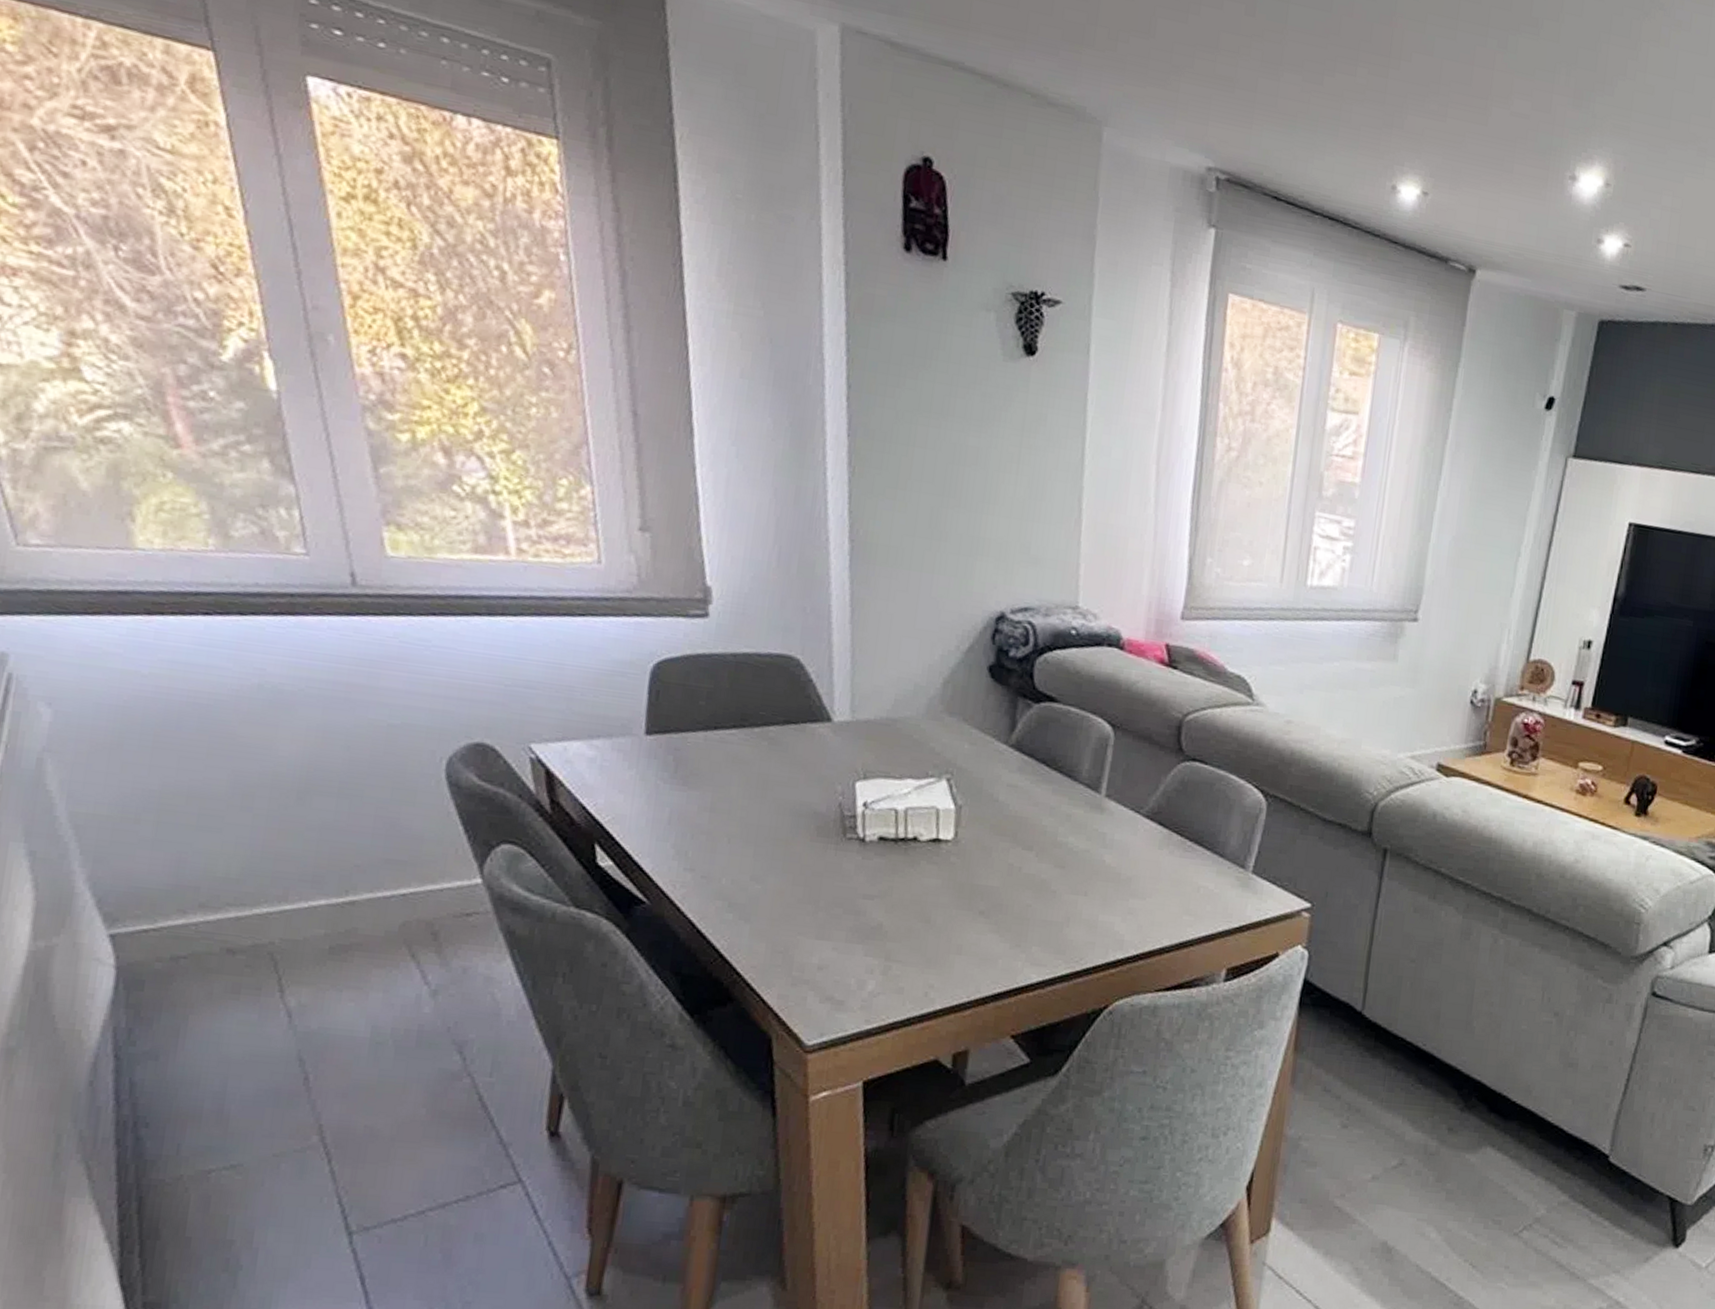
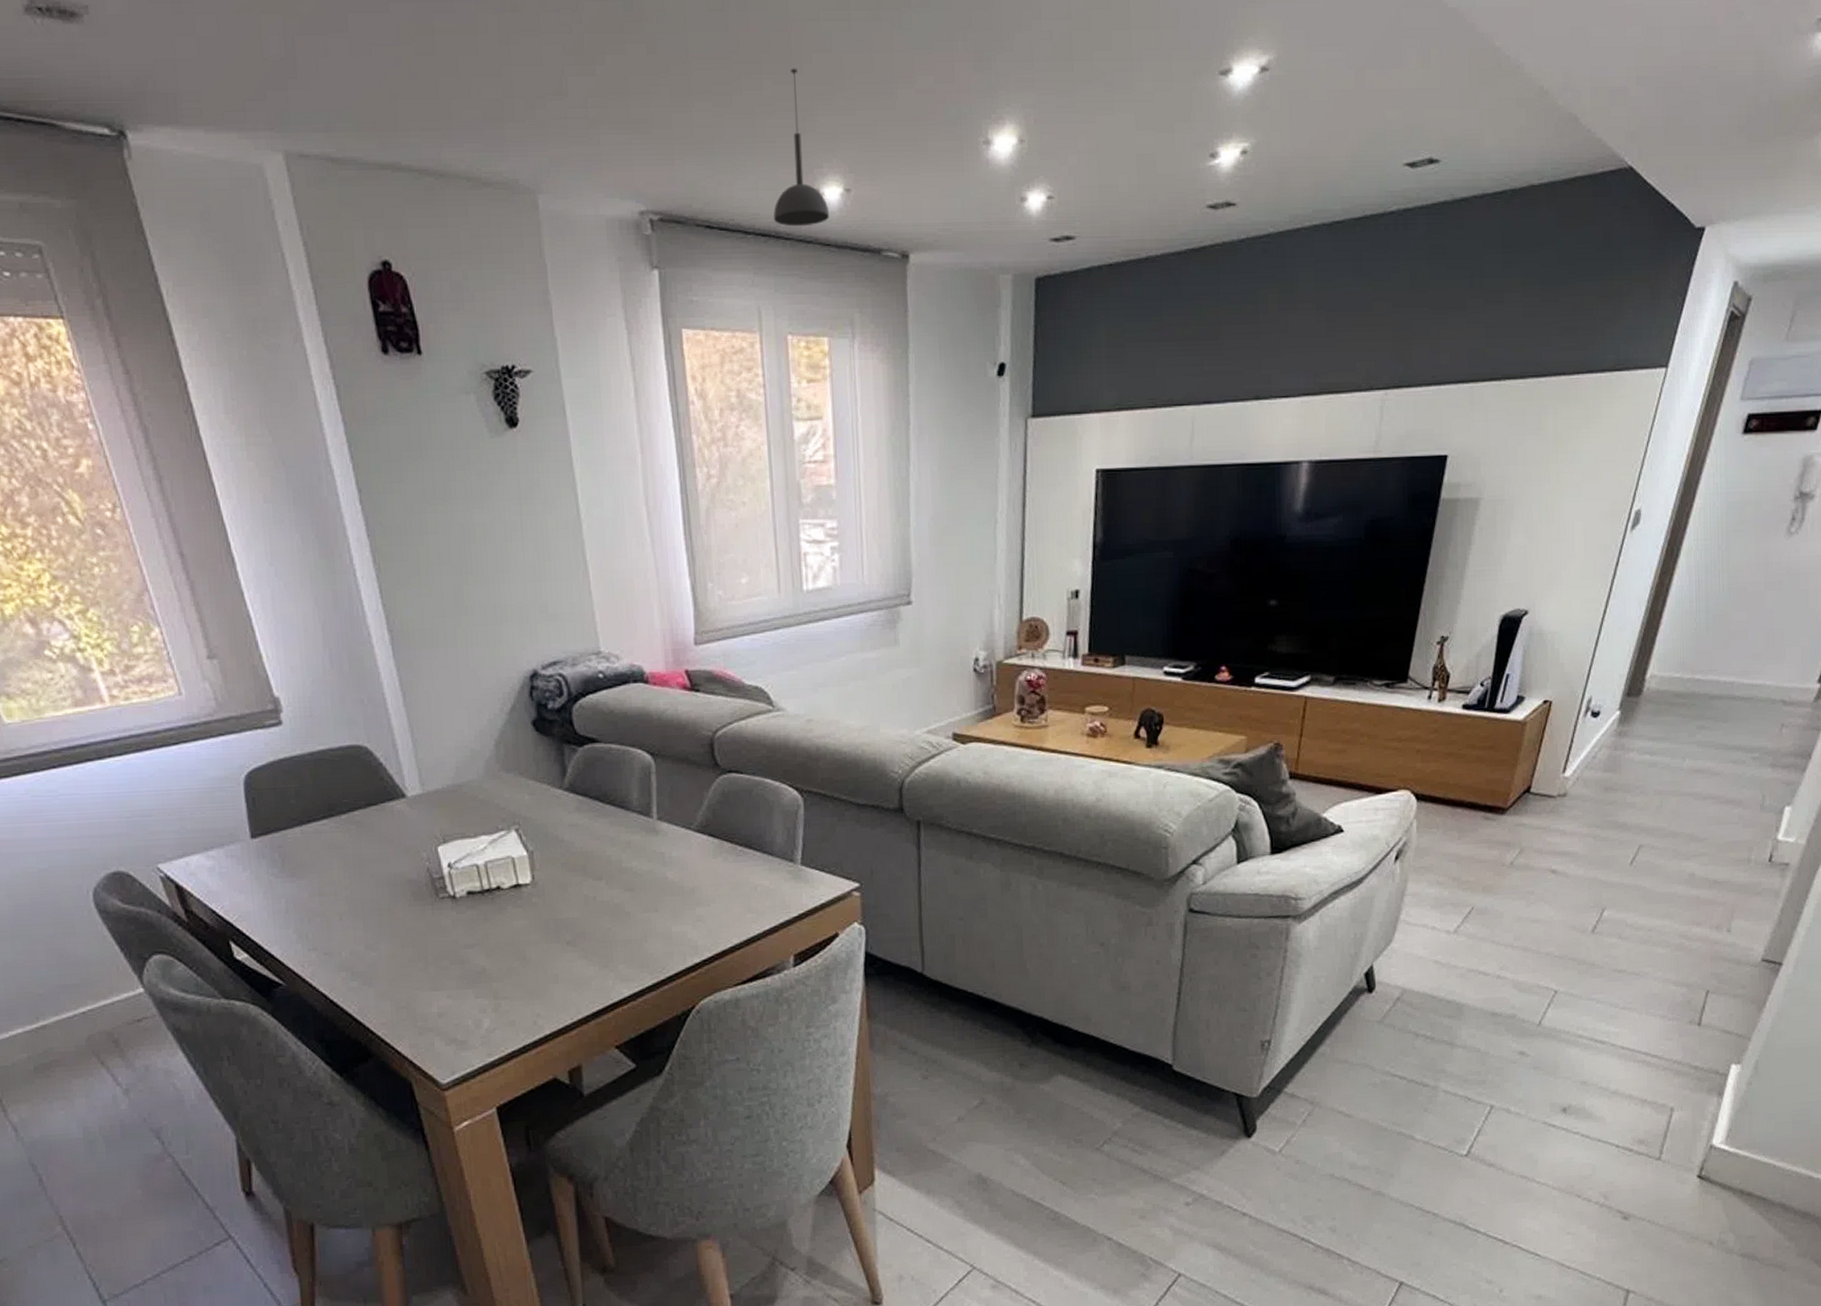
pendant light: none [1345,62,1403,220] -> present [774,68,830,227]

